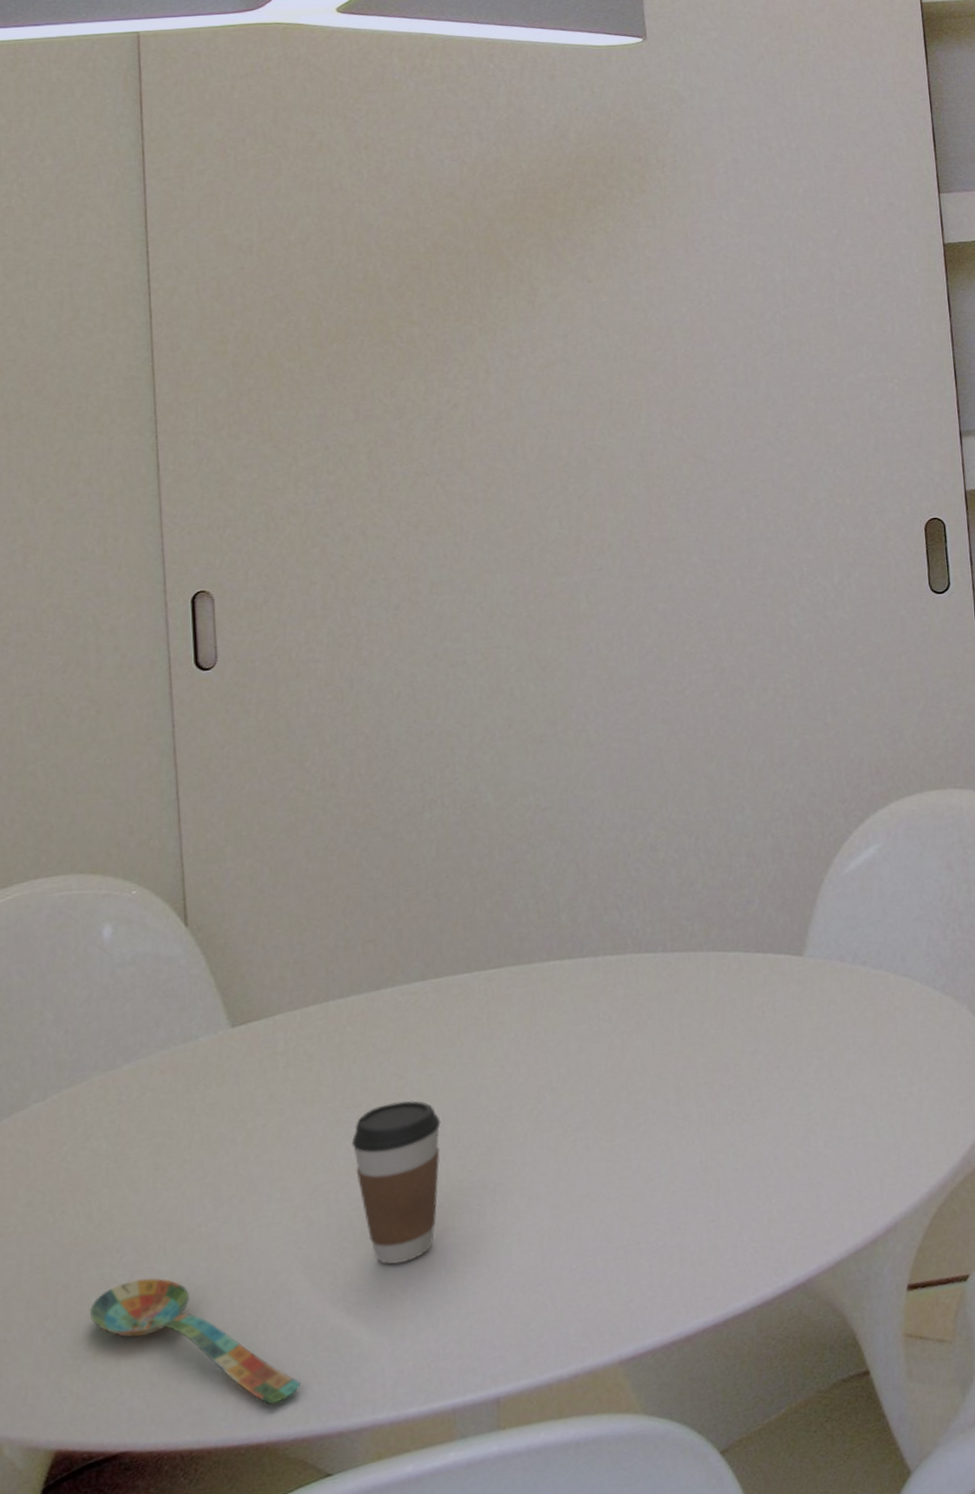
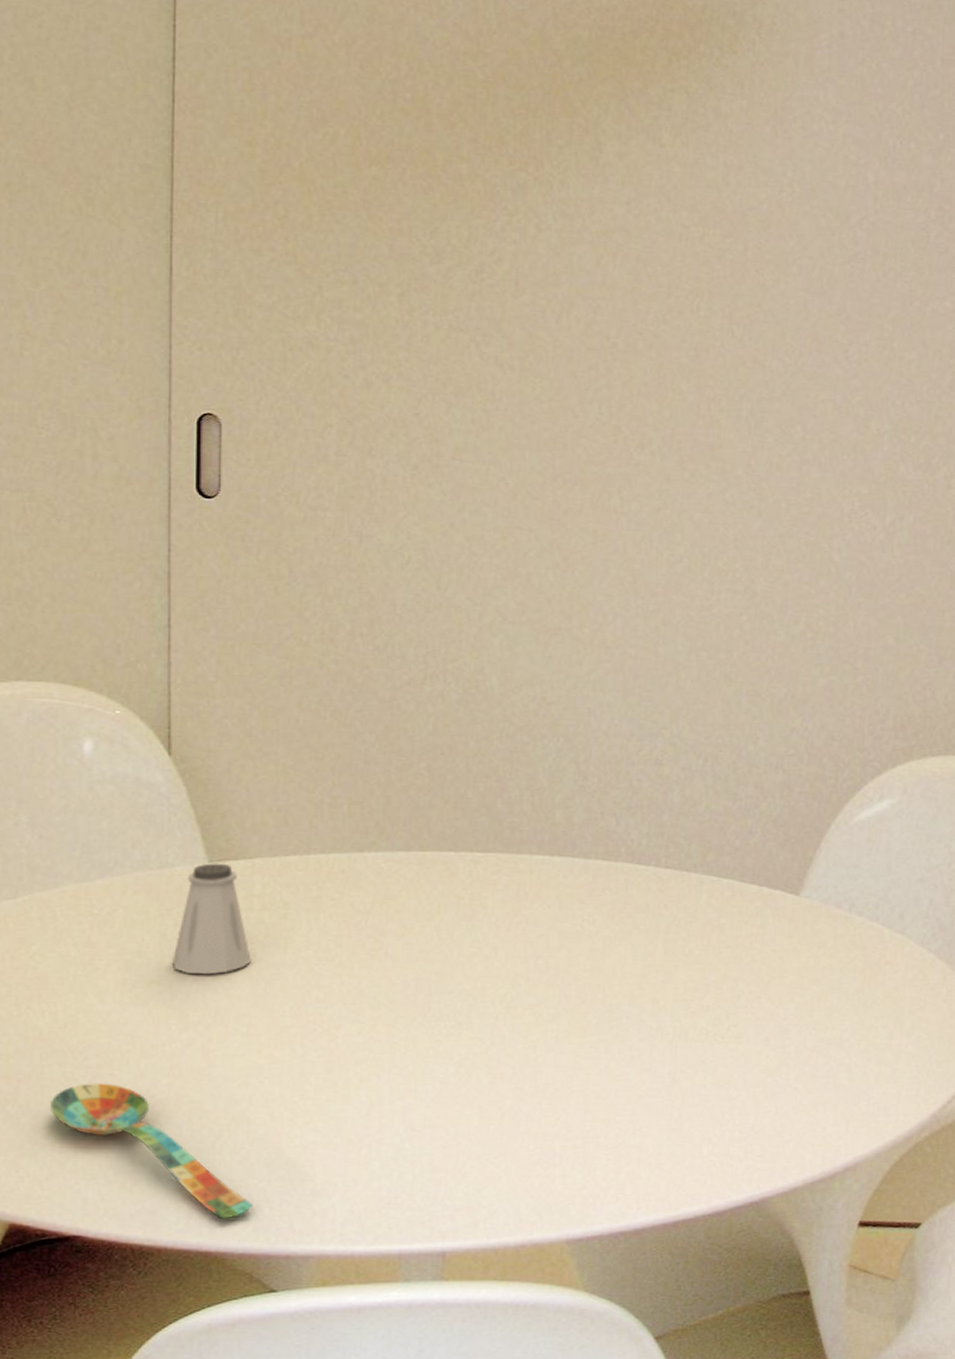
saltshaker: none [202,1025,280,1147] -> present [172,863,251,975]
coffee cup: present [351,1100,441,1265] -> none [321,963,413,1115]

